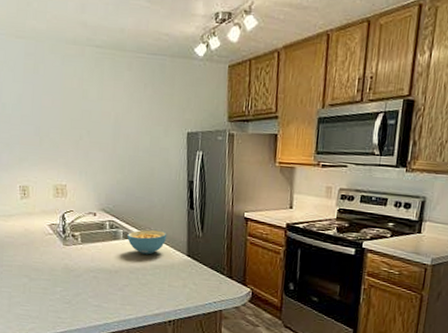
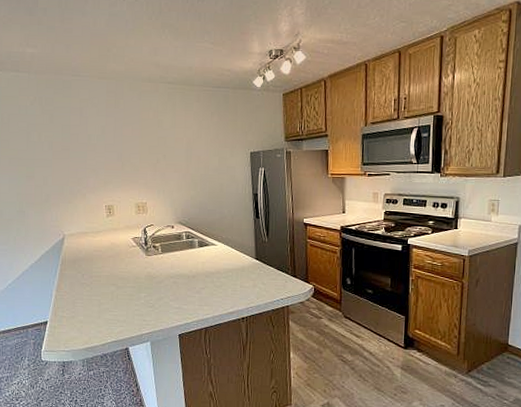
cereal bowl: present [127,230,167,255] -> none [202,238,237,260]

